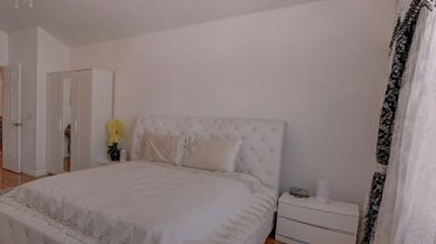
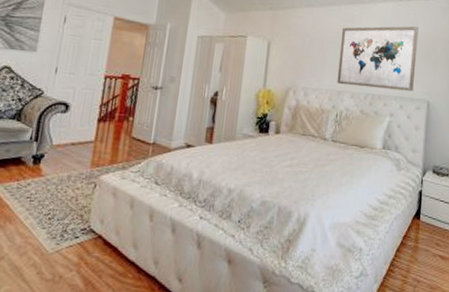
wall art: none [184,39,275,112] -> present [337,26,419,92]

